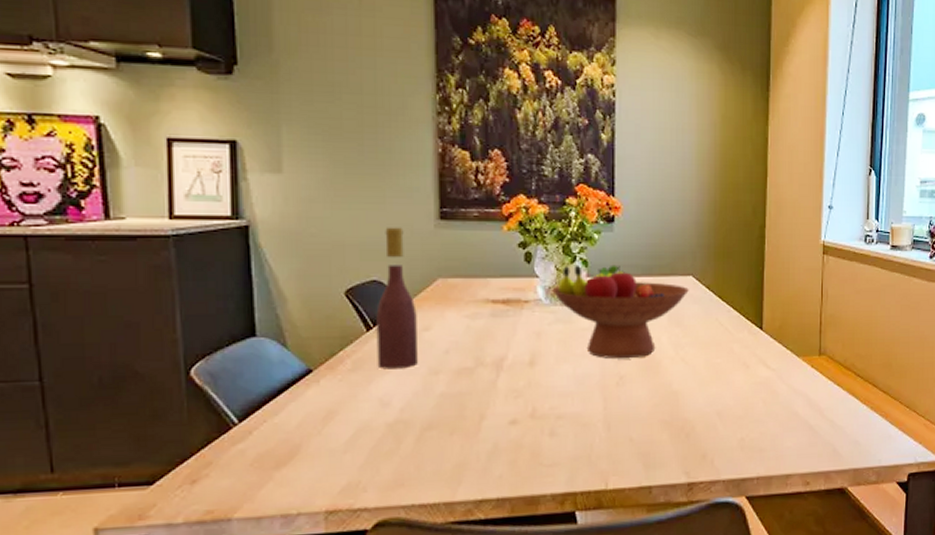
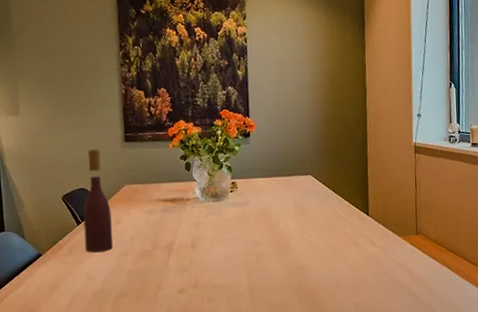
fruit bowl: present [552,265,689,359] -> none [206,169,309,242]

